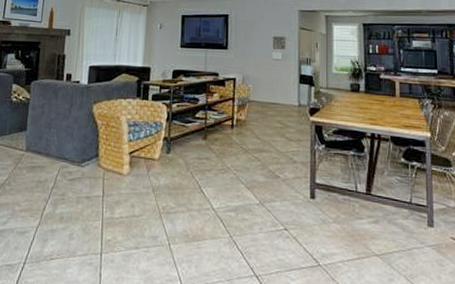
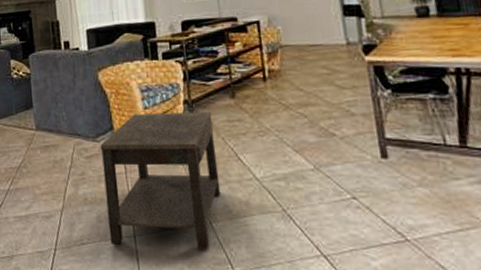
side table: none [78,145,185,269] -> present [100,111,221,251]

